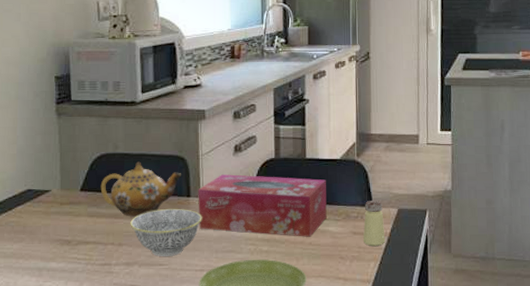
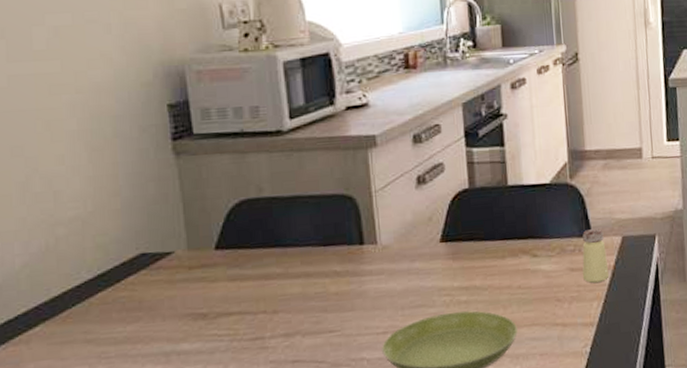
teapot: present [100,161,181,217] -> none [242,206,350,276]
bowl: present [130,208,202,256] -> none [286,259,381,322]
tissue box: present [198,174,327,237] -> none [373,209,538,283]

